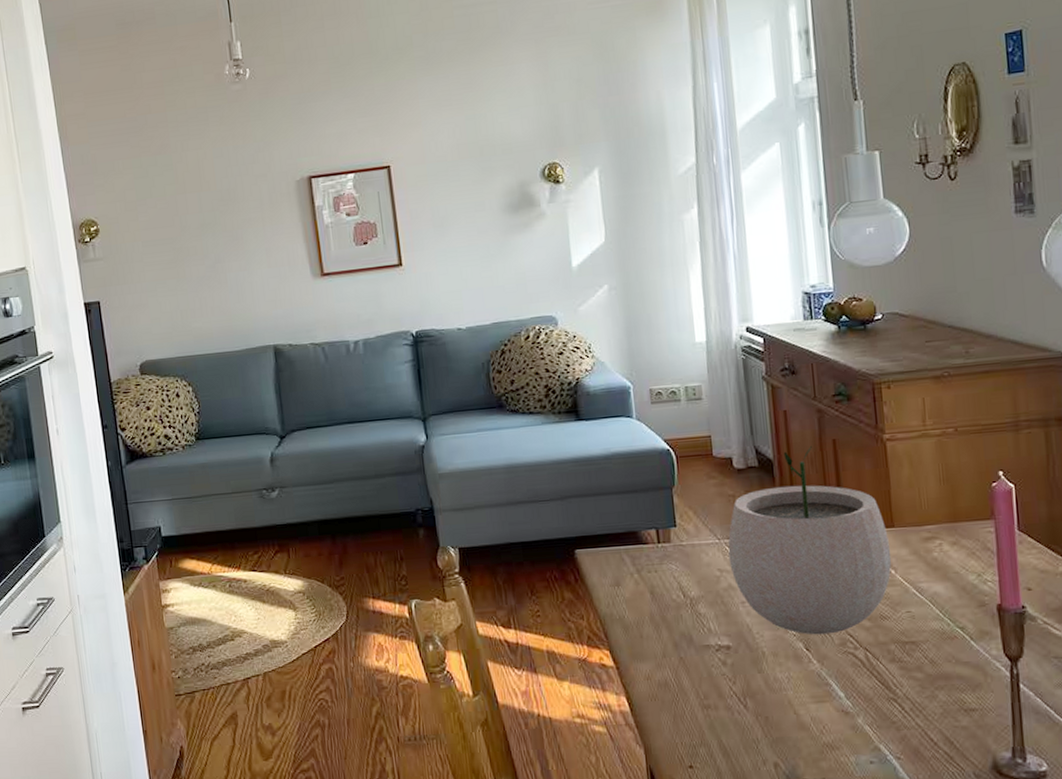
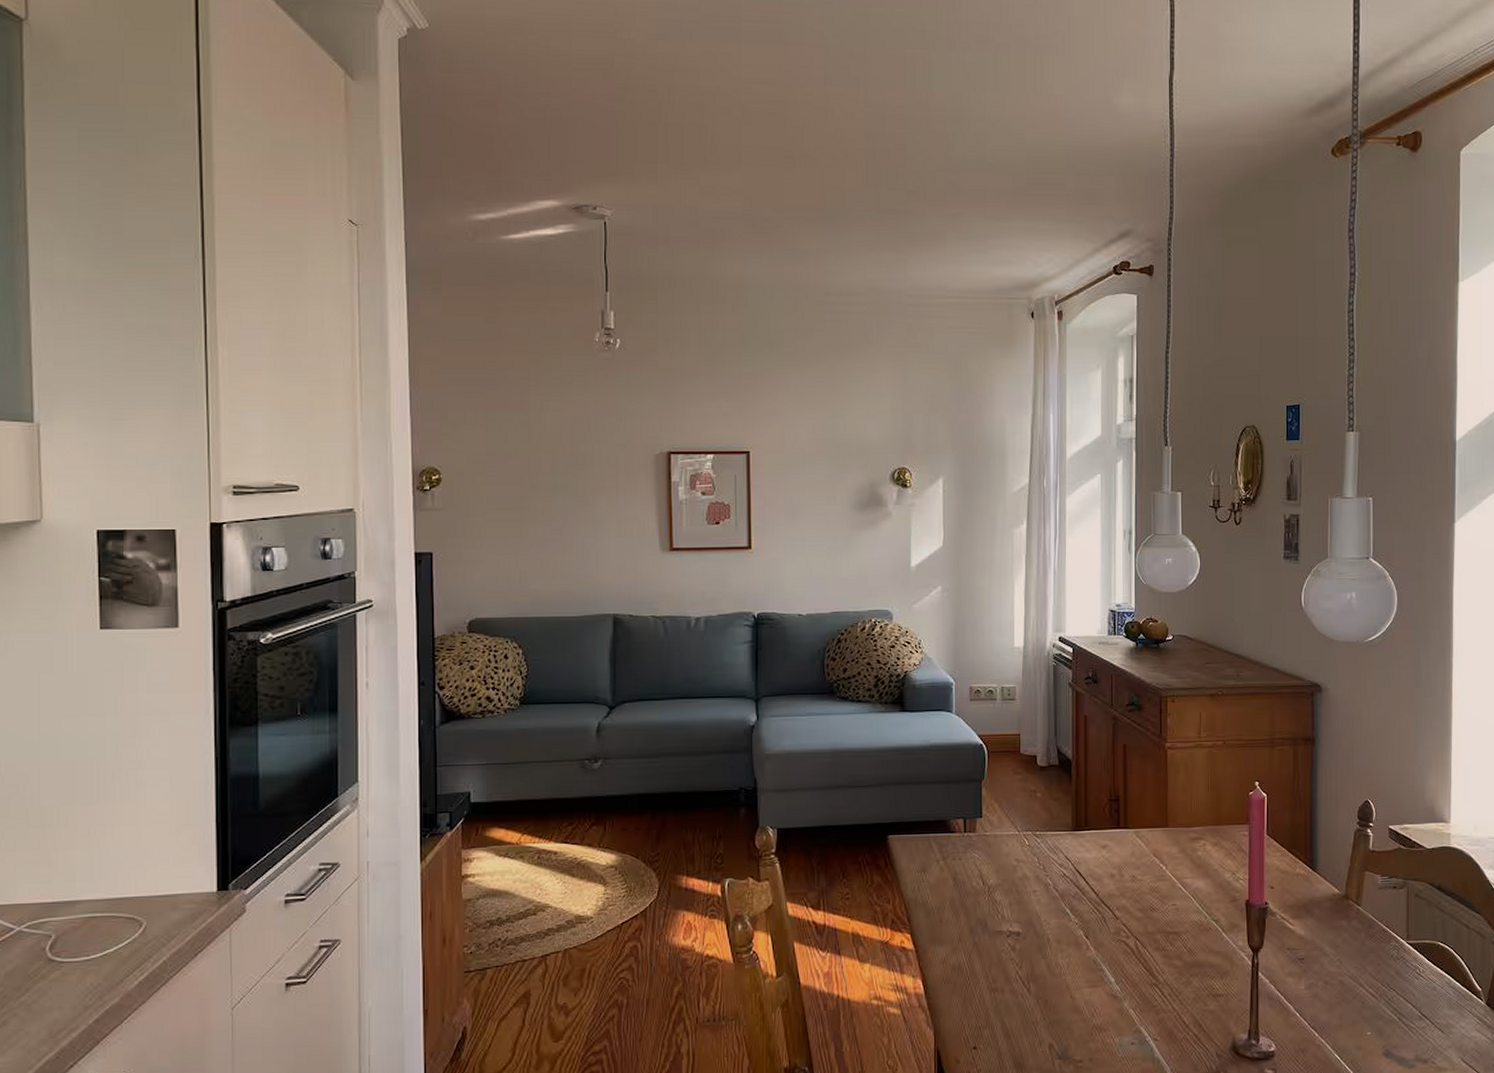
plant pot: present [728,445,892,635] -> none [1026,749,1164,924]

